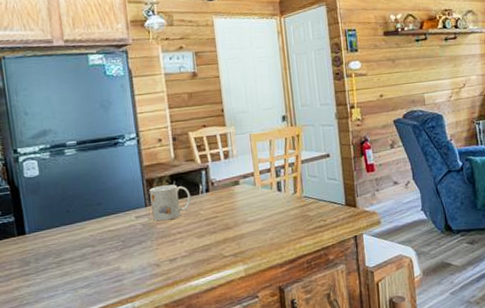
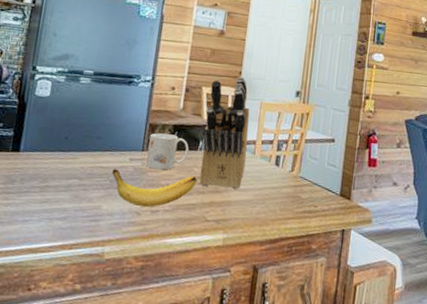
banana: none [122,218,207,259] -> present [112,169,198,208]
knife block: none [197,113,250,227] -> present [199,76,250,189]

